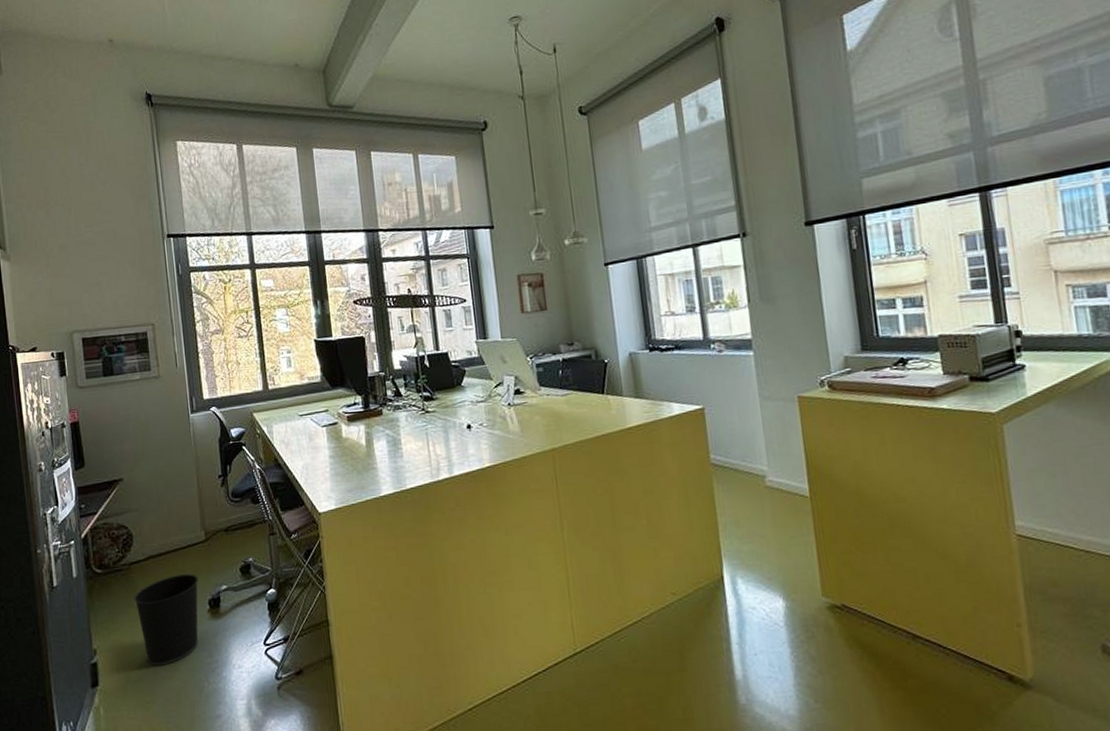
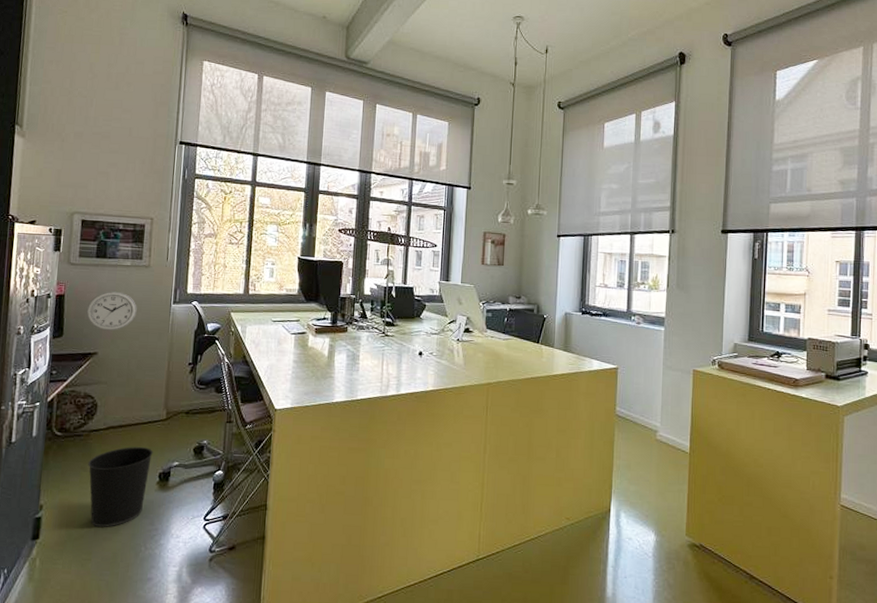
wall clock: none [103,409,155,454] -> present [86,291,137,331]

